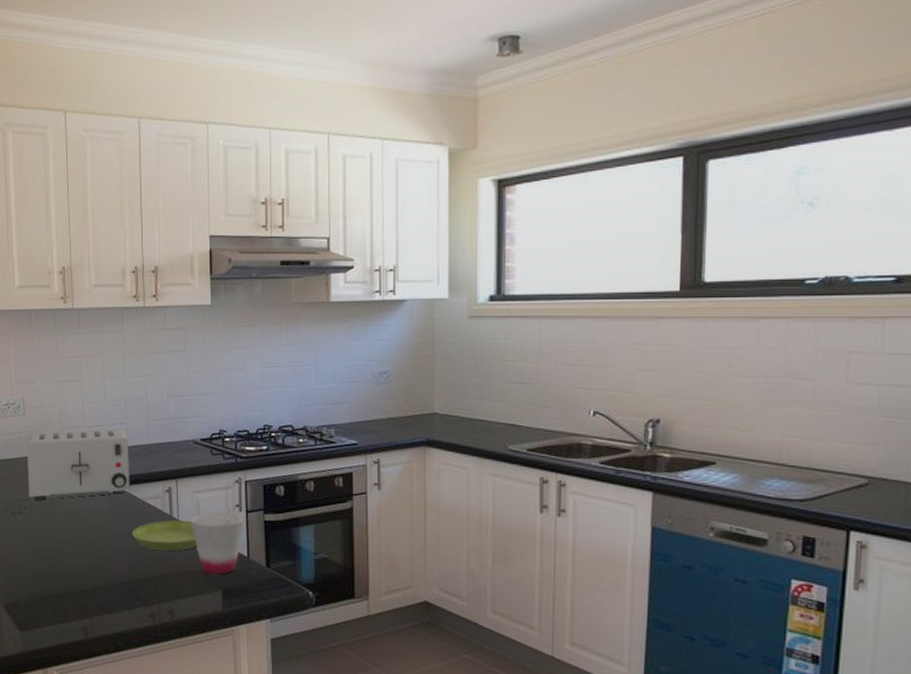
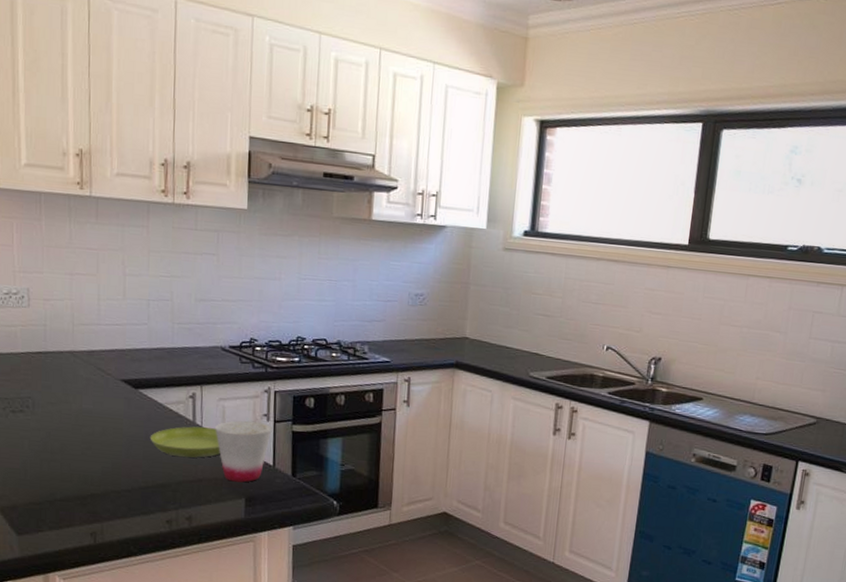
toaster: present [26,429,130,500] -> none [30,327,151,399]

